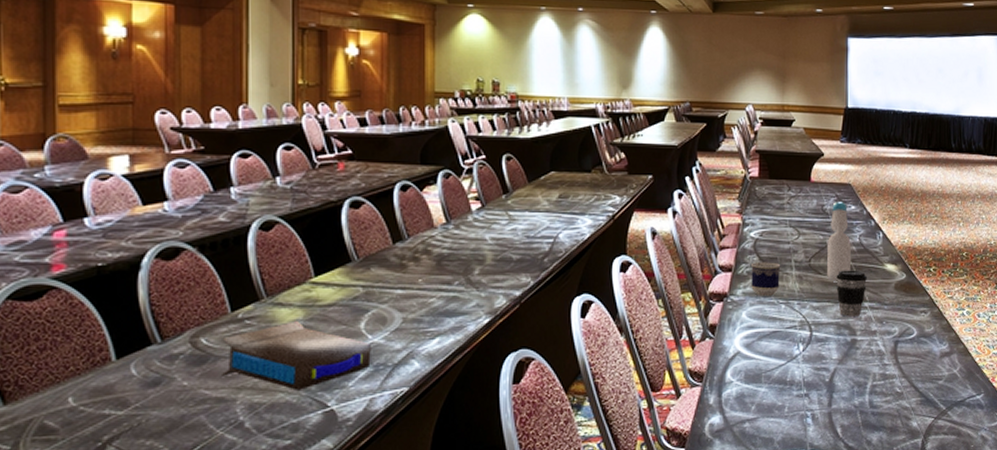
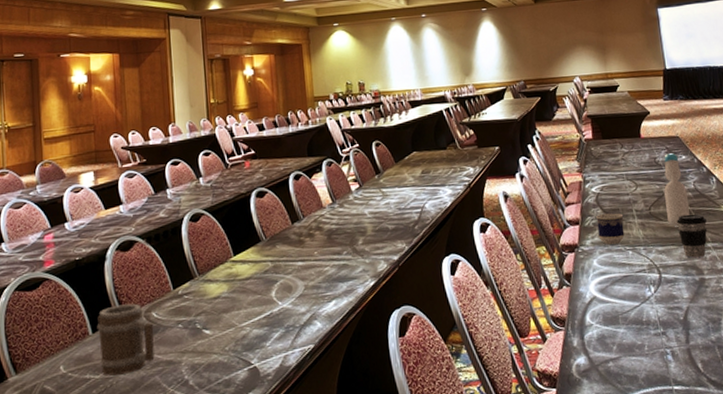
barrel: none [123,326,202,412] -> present [96,303,155,376]
book: present [220,321,371,390] -> none [168,294,283,352]

